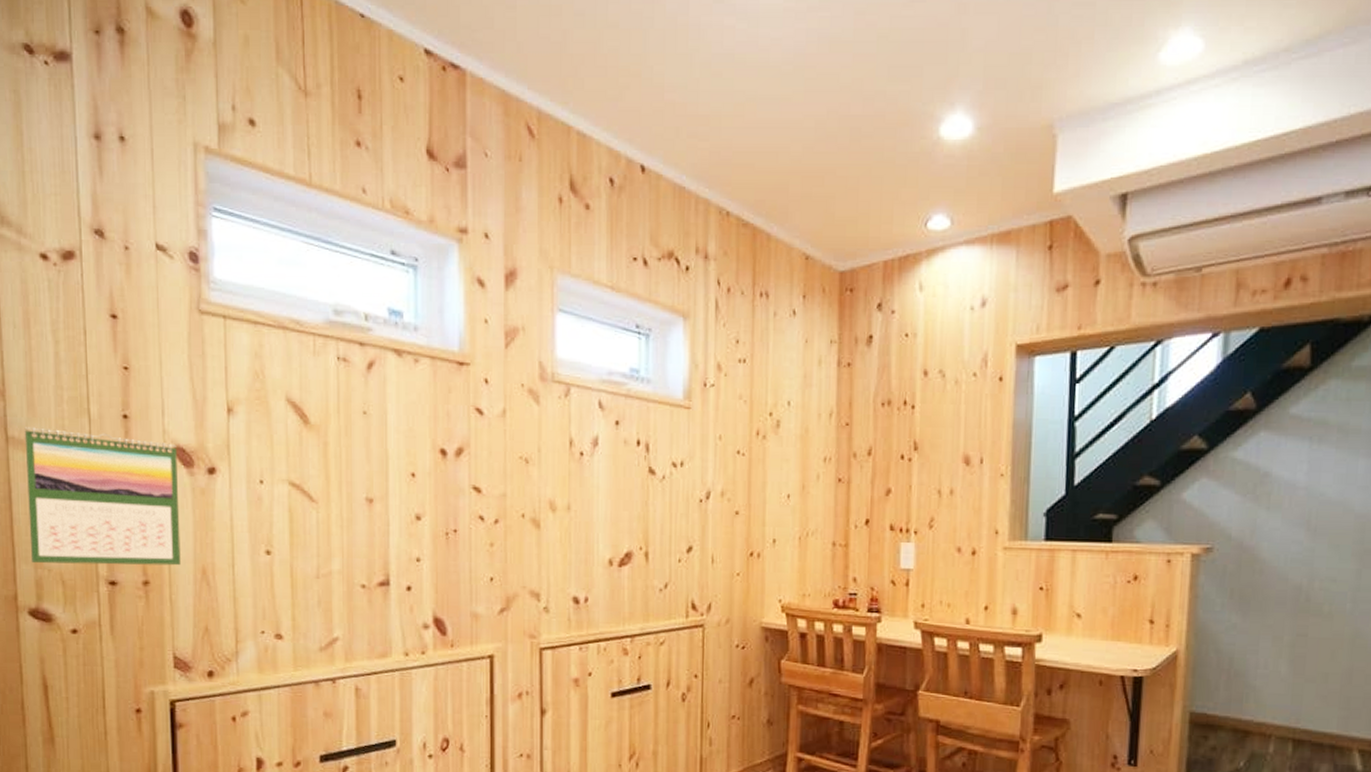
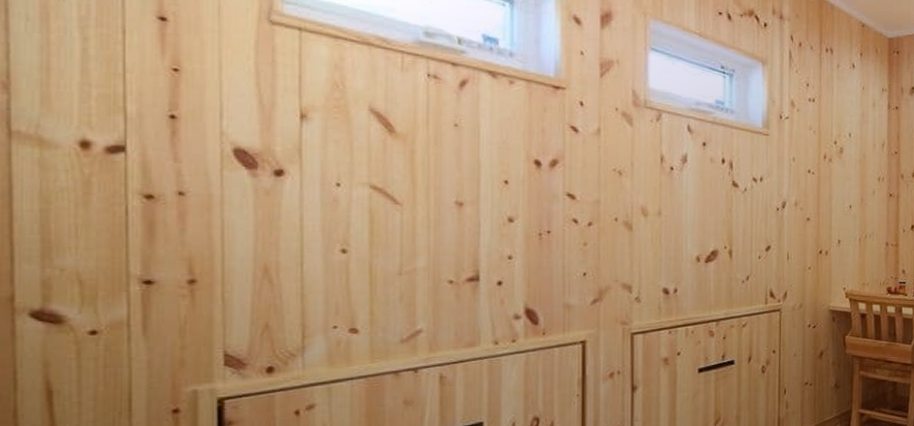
calendar: present [24,427,181,566] -> none [35,122,238,264]

